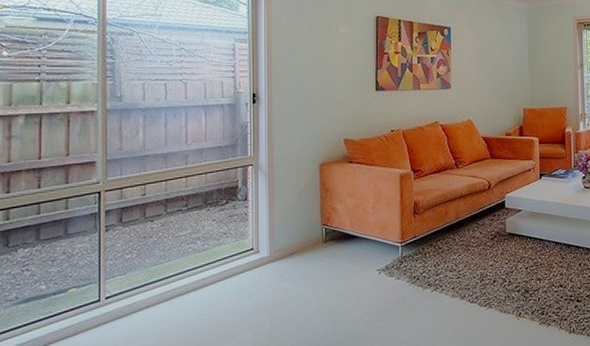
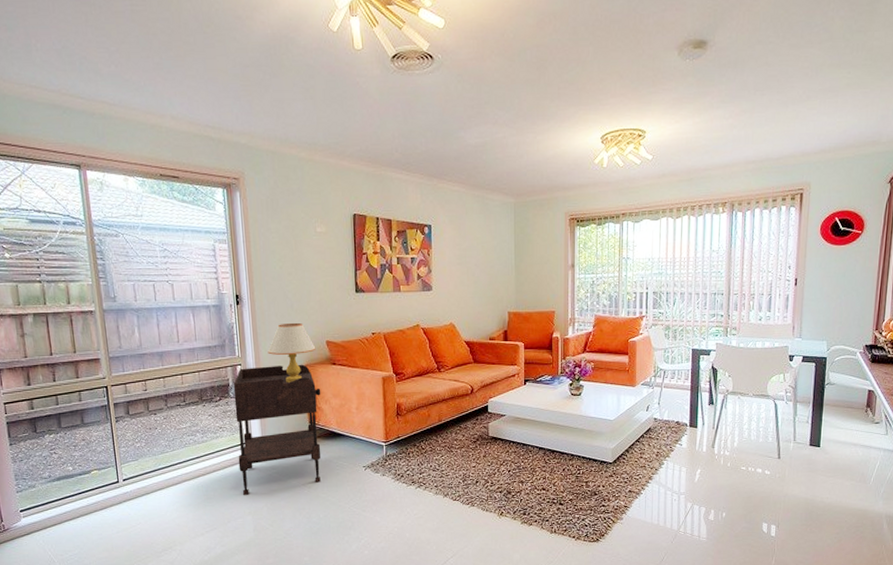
side table: none [241,163,336,310] -> present [233,364,321,496]
table lamp: none [282,120,333,184] -> present [268,322,316,384]

